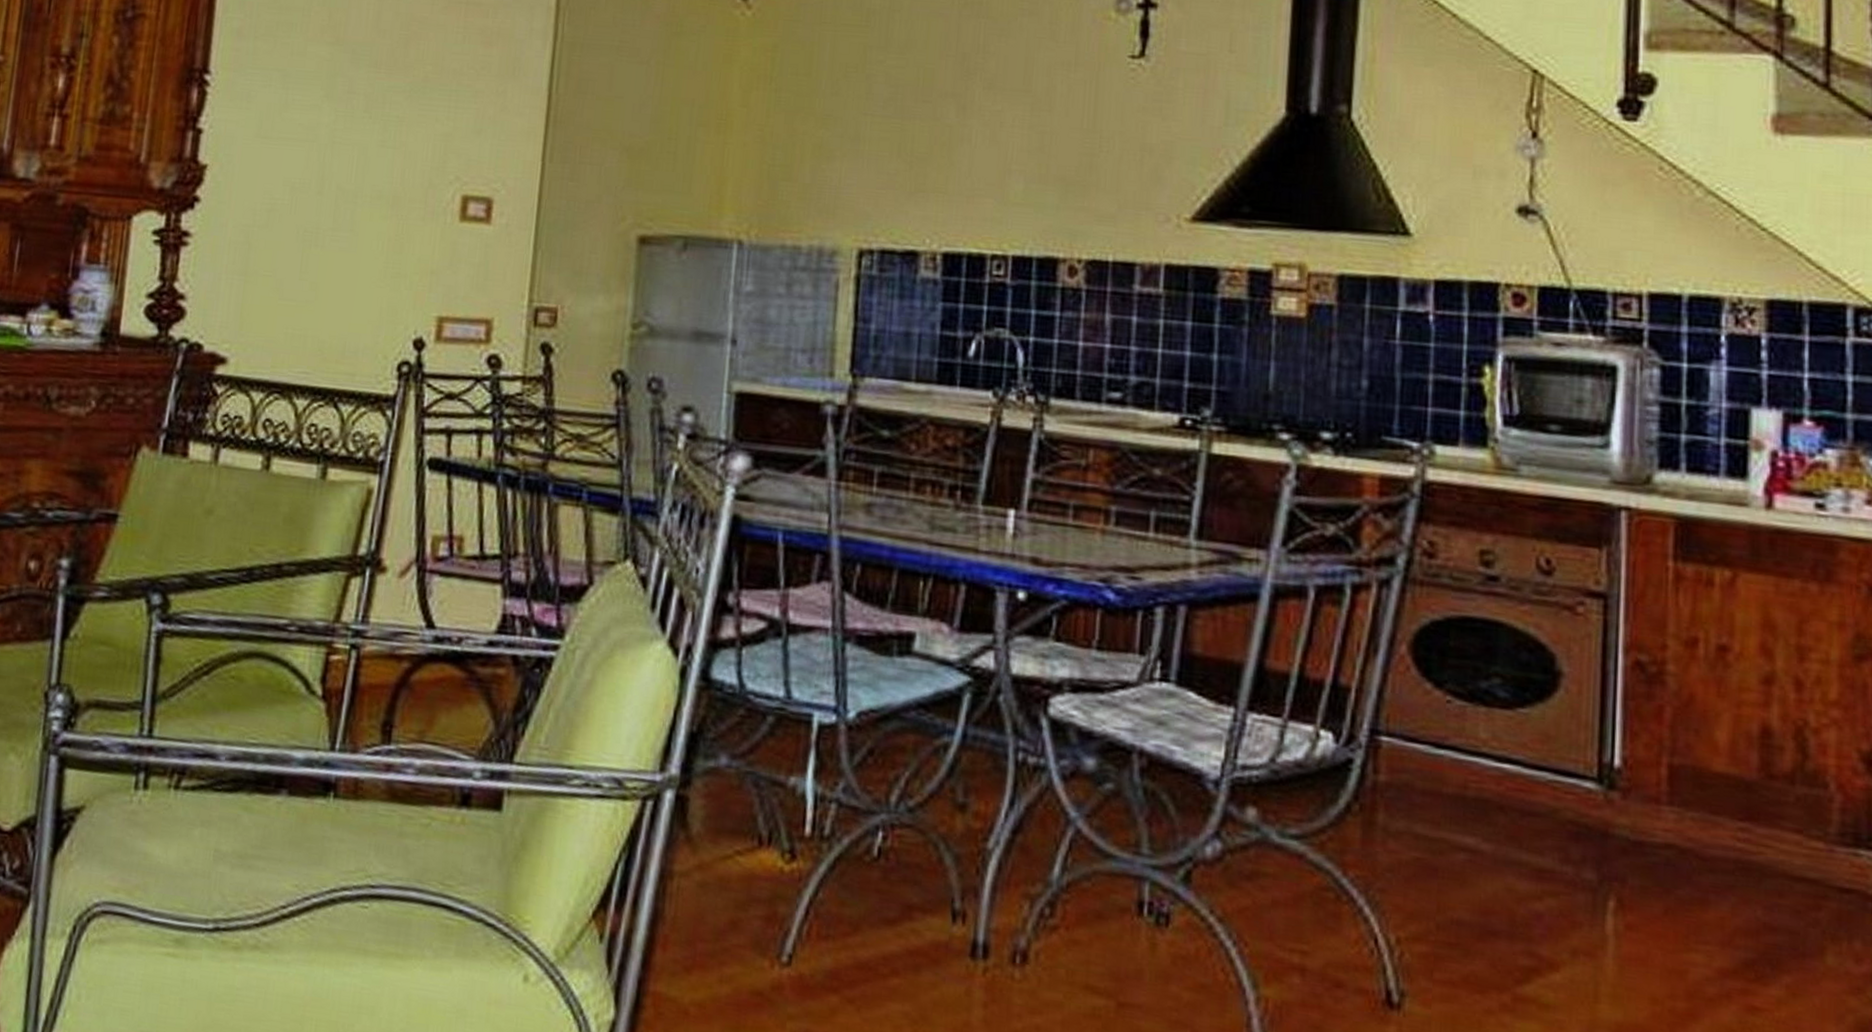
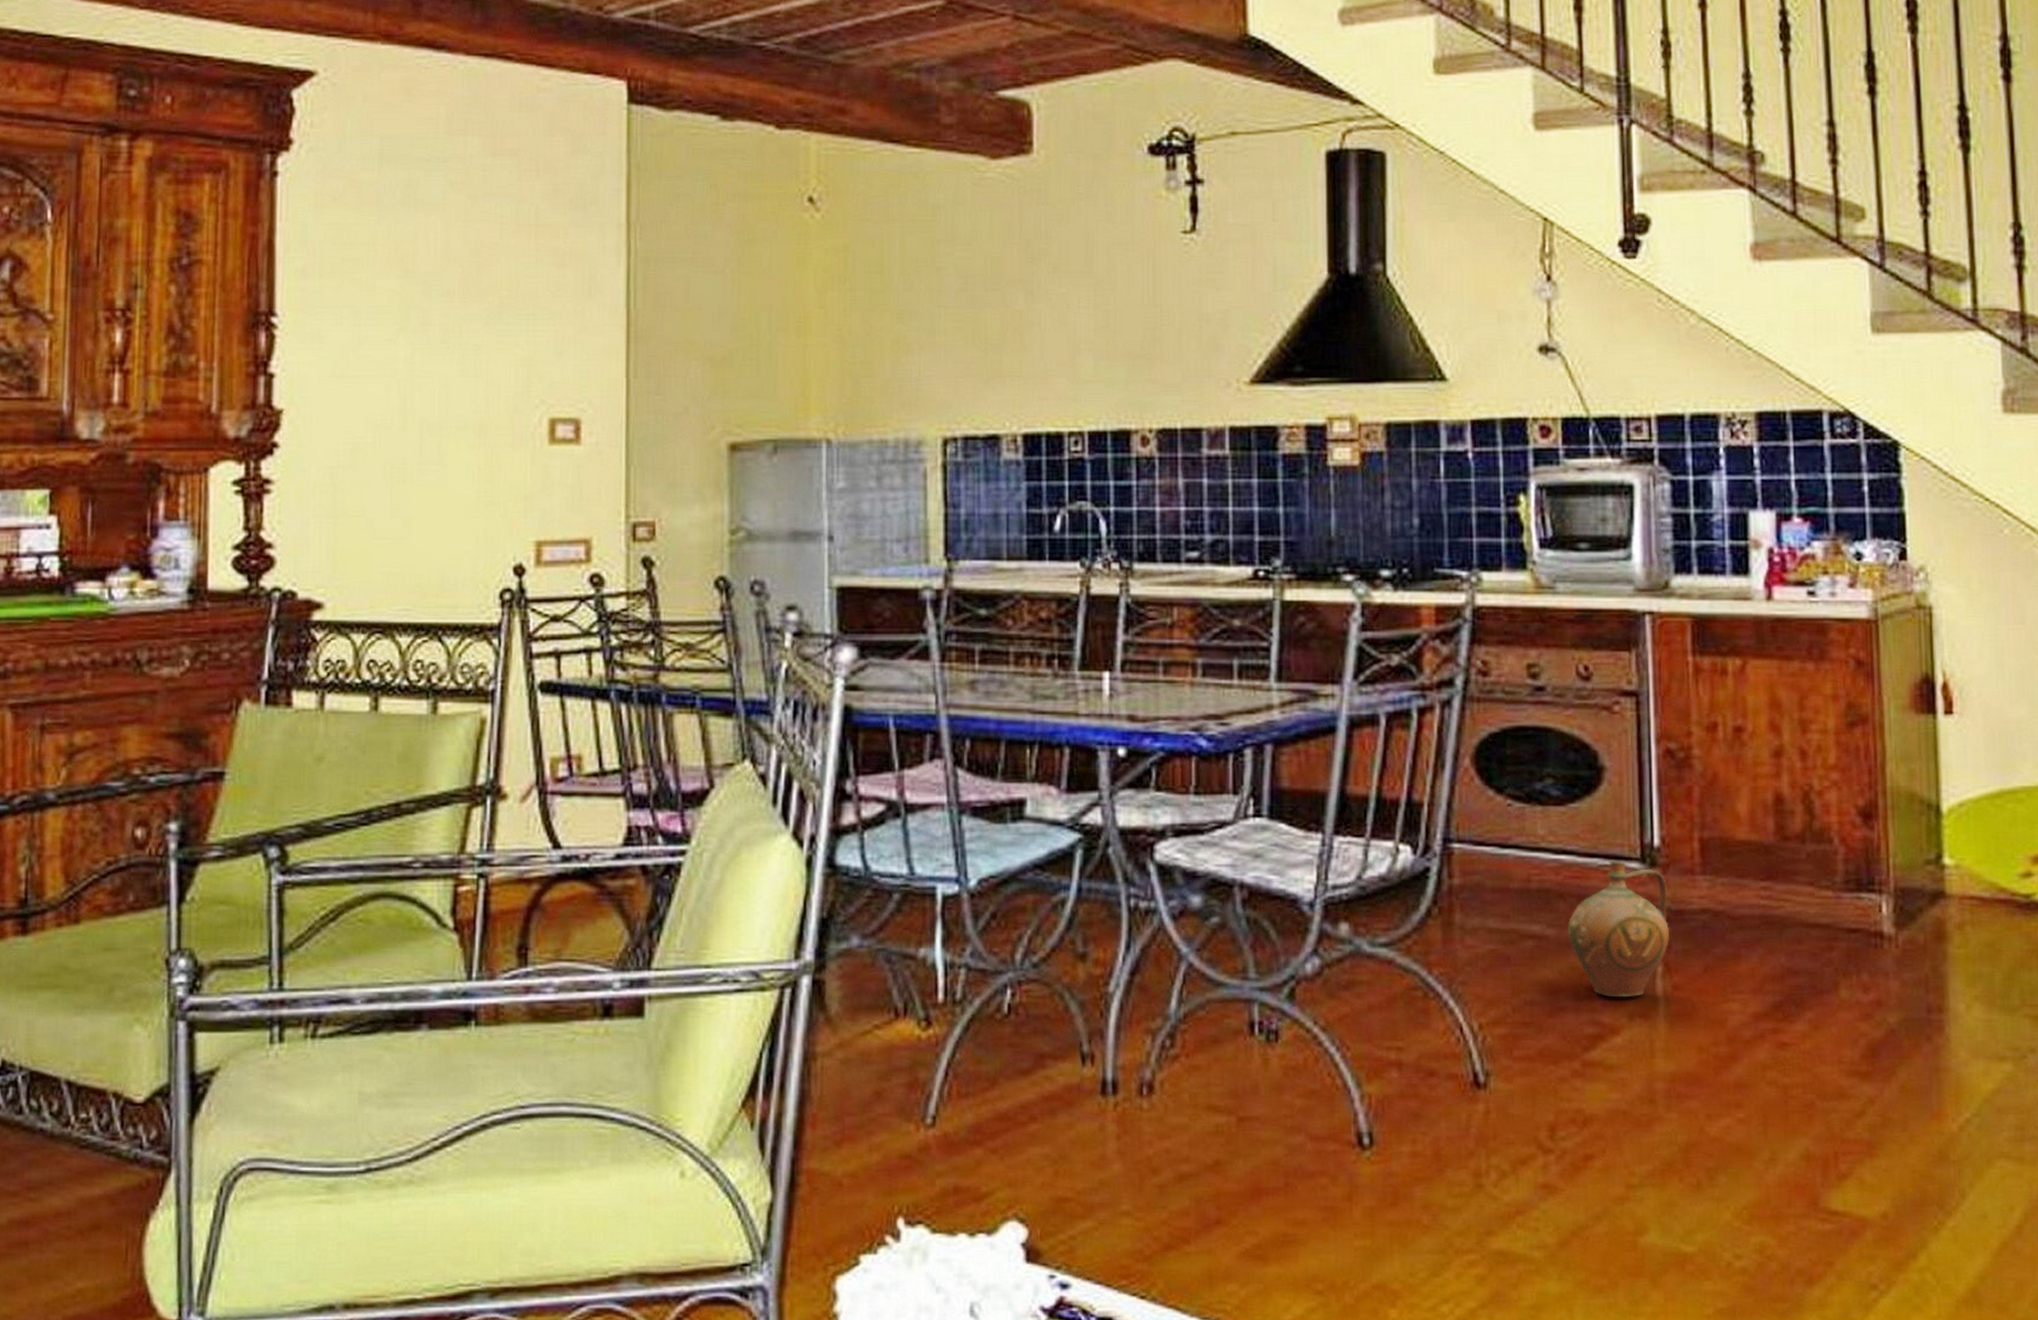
ceramic jug: none [1506,775,1627,932] -> present [1567,860,1670,998]

